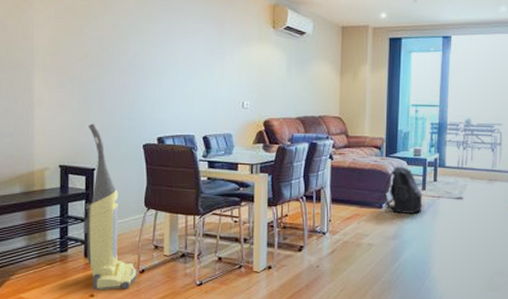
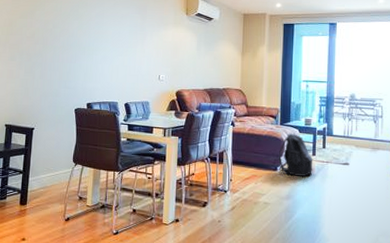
vacuum cleaner: present [83,123,137,289] -> none [21,90,63,235]

